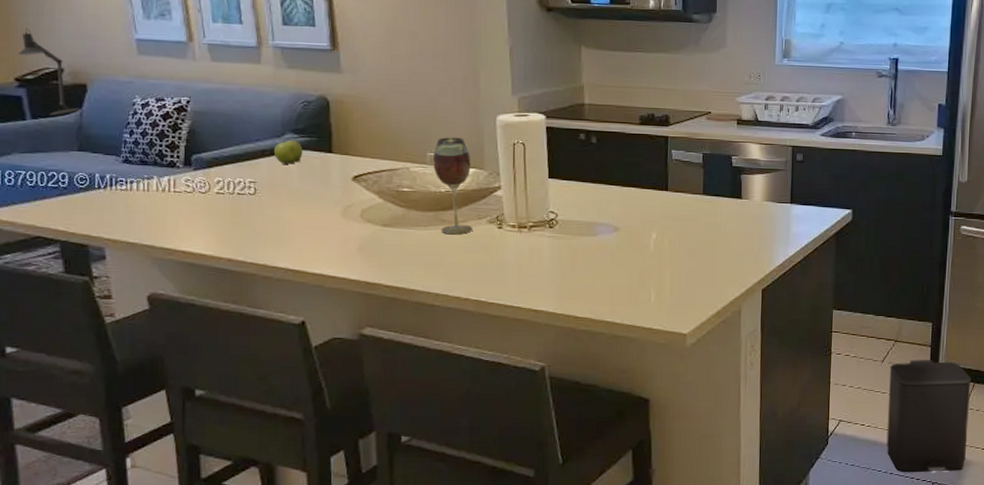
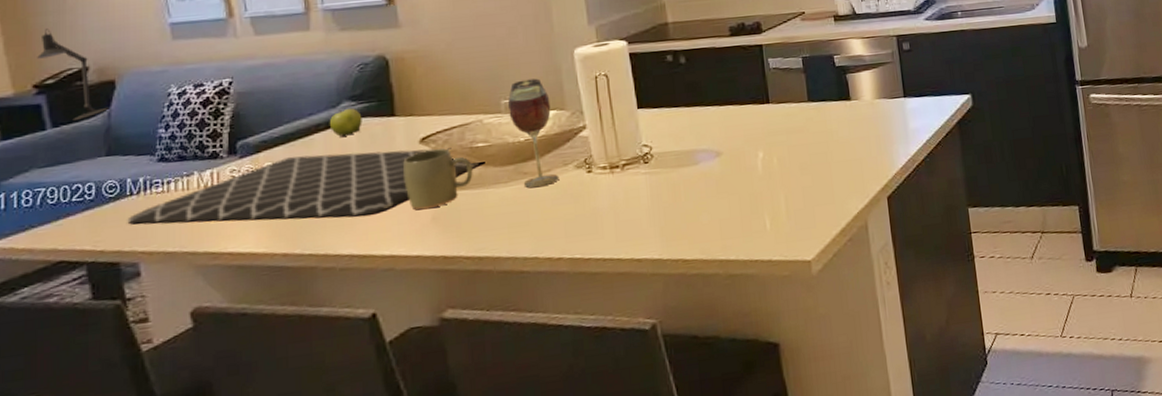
placemat: none [95,175,407,237] -> present [127,148,484,225]
mug: none [336,188,397,239] -> present [403,149,473,210]
pedal bin: present [886,360,971,472] -> none [1040,246,1143,384]

